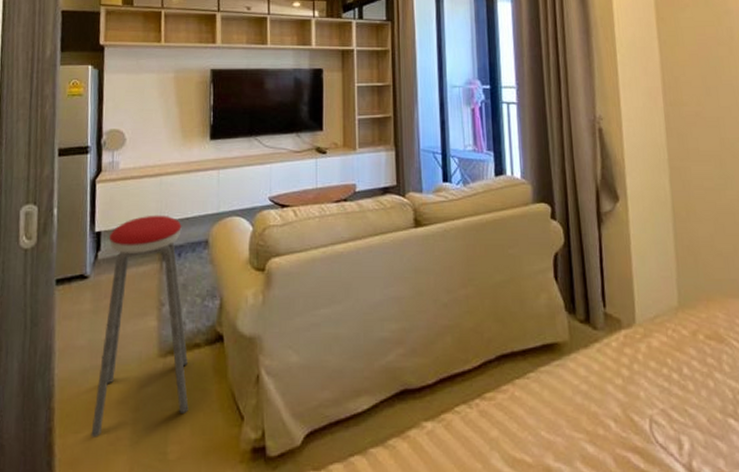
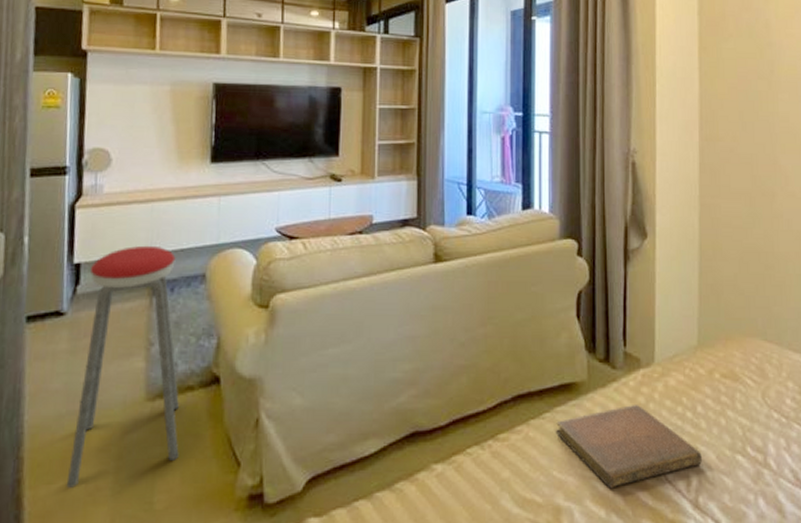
notebook: none [541,364,694,450] -> present [556,404,703,489]

